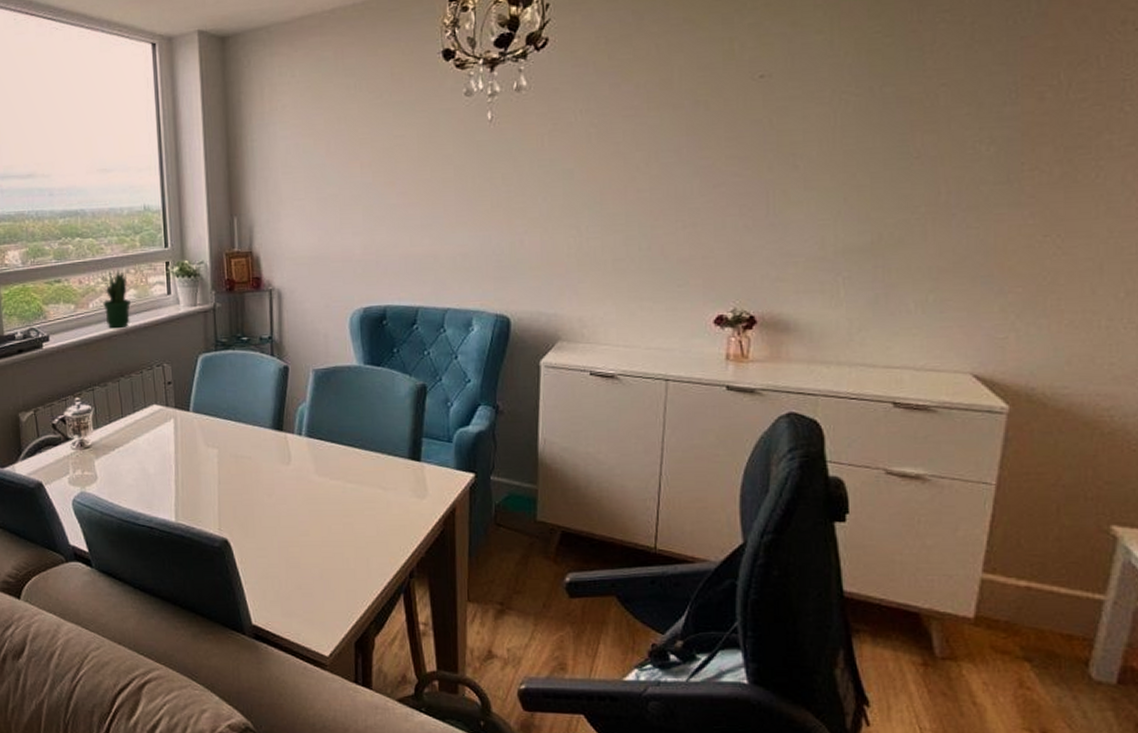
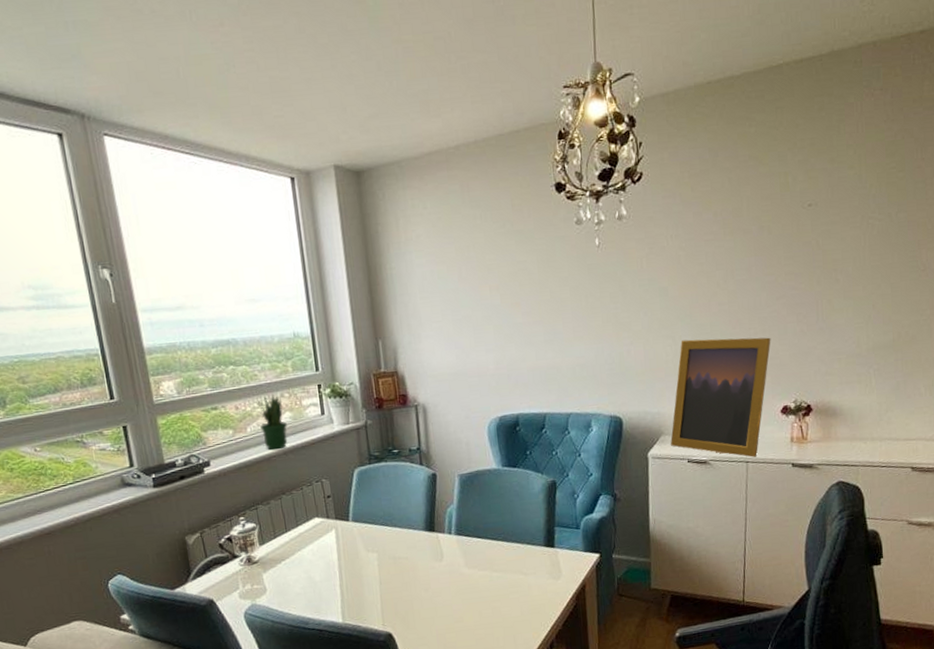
picture frame: none [569,230,704,375] -> present [670,337,771,458]

